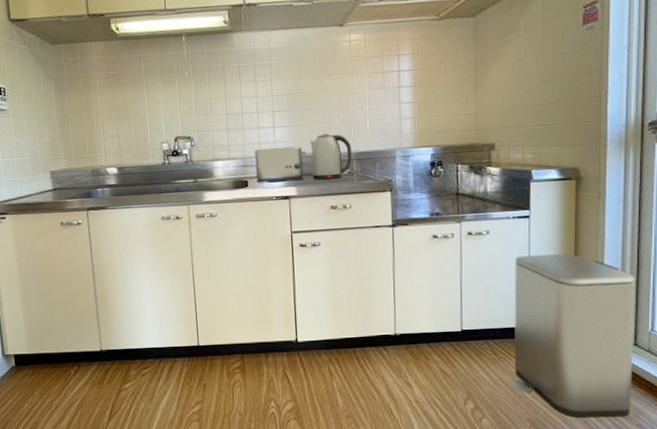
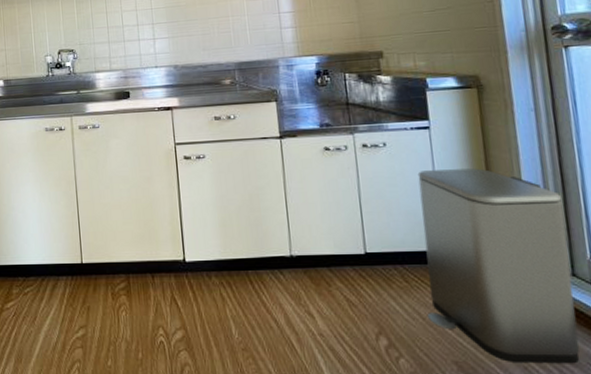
toaster: present [255,146,306,183] -> none [135,57,186,94]
kettle: present [310,133,352,180] -> none [190,44,234,90]

